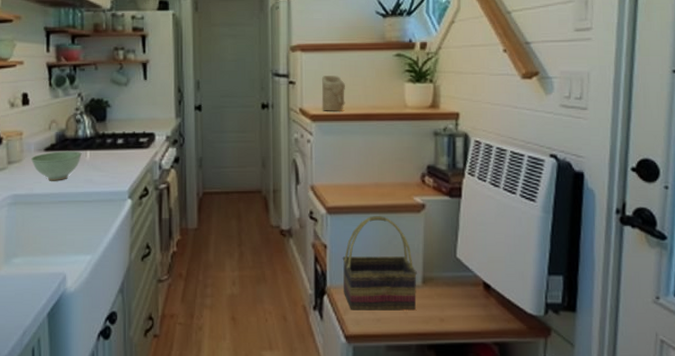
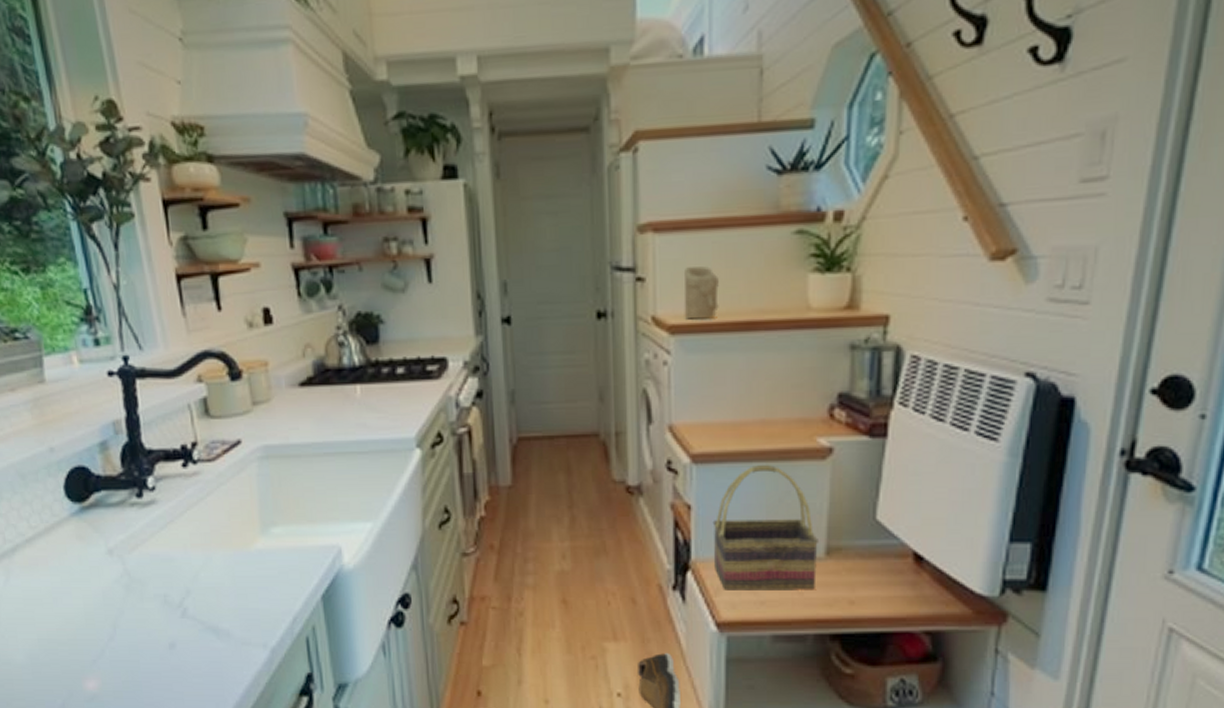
bowl: present [30,151,82,181] -> none [282,385,350,427]

